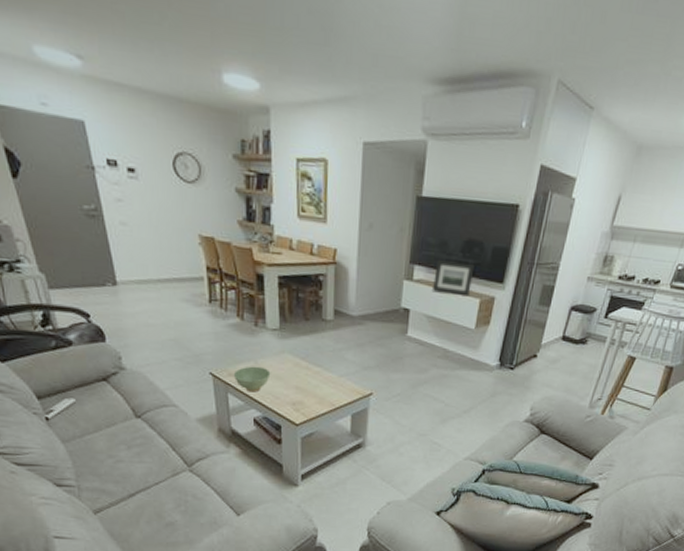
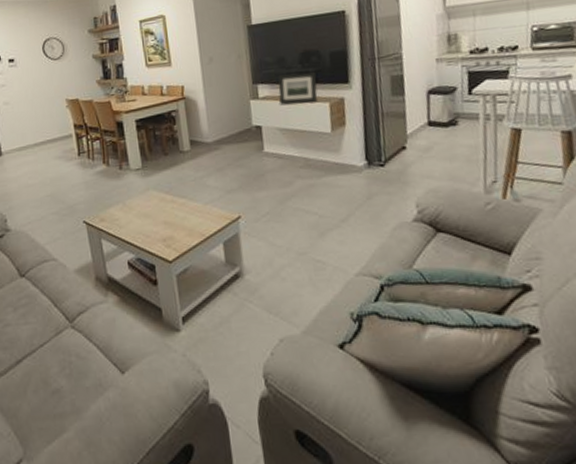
bowl: present [233,366,271,392] -> none [104,207,139,235]

